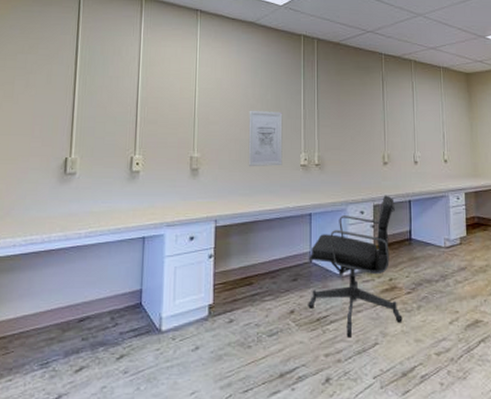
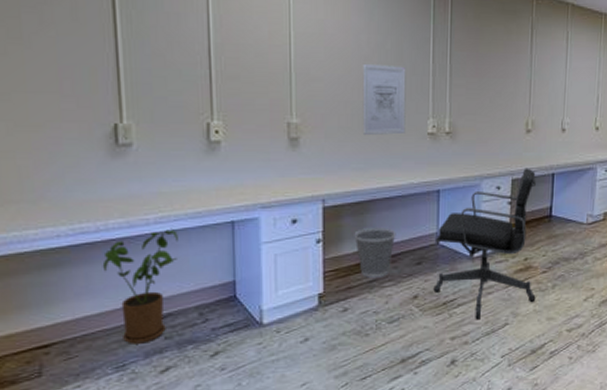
house plant: none [42,241,101,343] -> present [102,228,178,344]
wastebasket: none [240,246,275,291] -> present [354,228,396,278]

